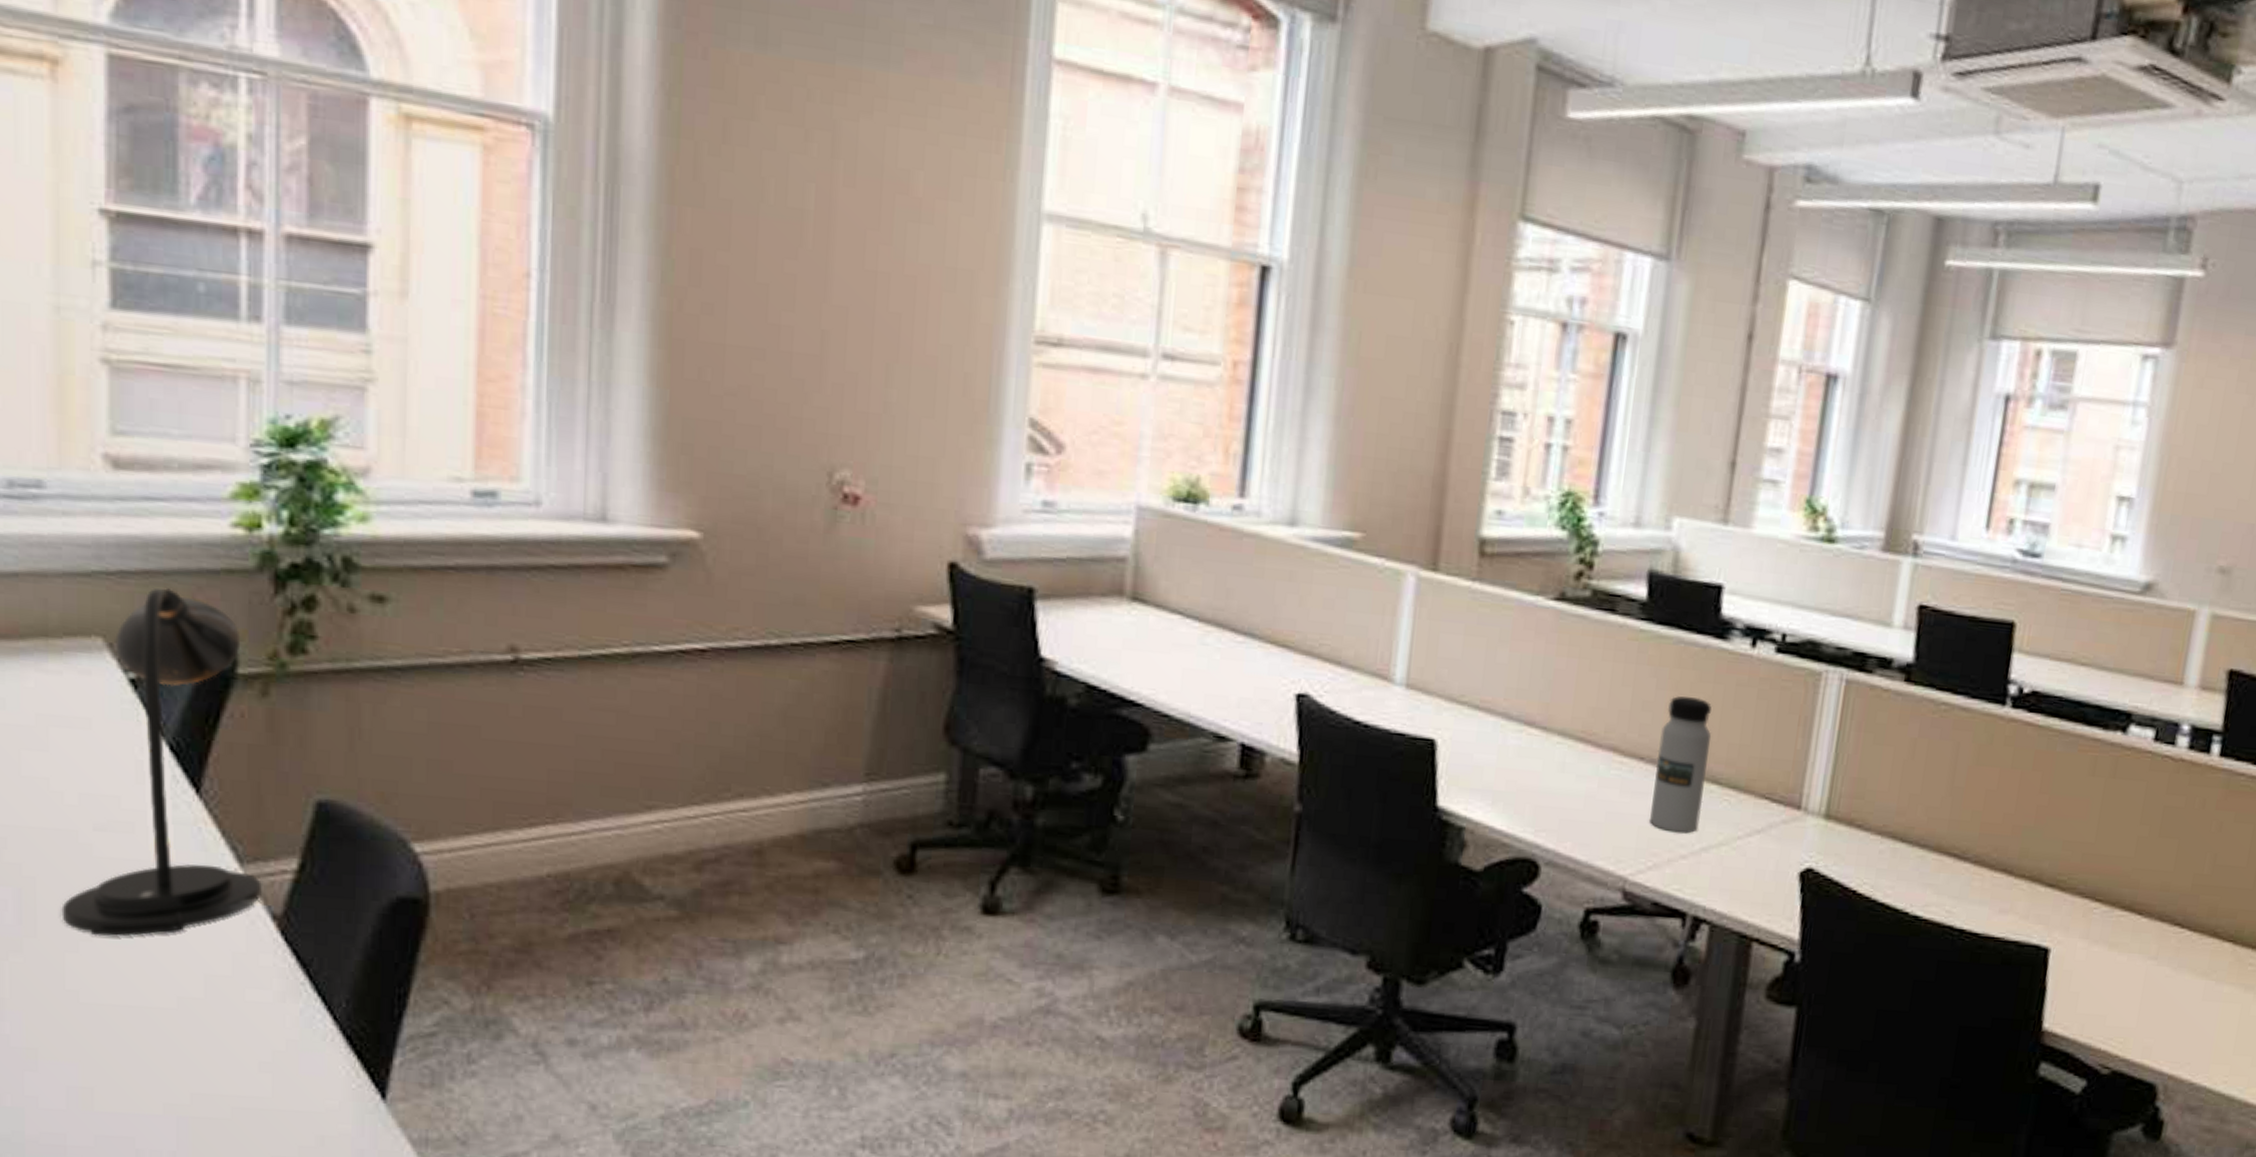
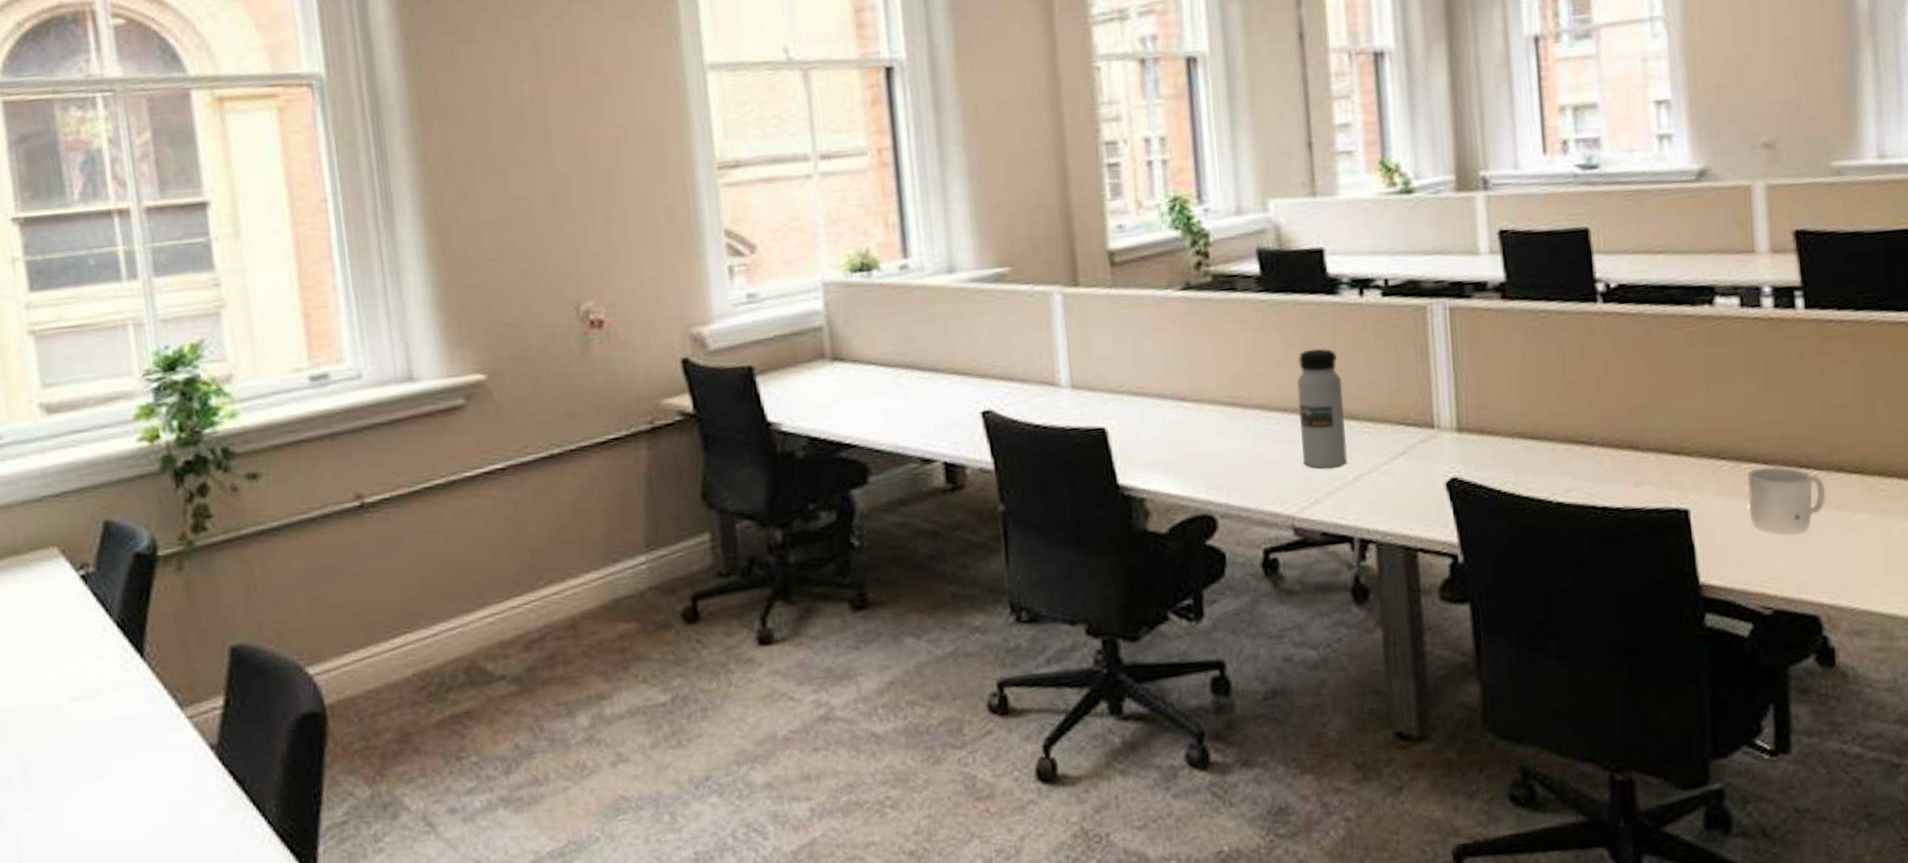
desk lamp: present [61,588,263,937] -> none [55,499,200,786]
mug: none [2110,917,2195,995] -> present [1747,467,1826,535]

